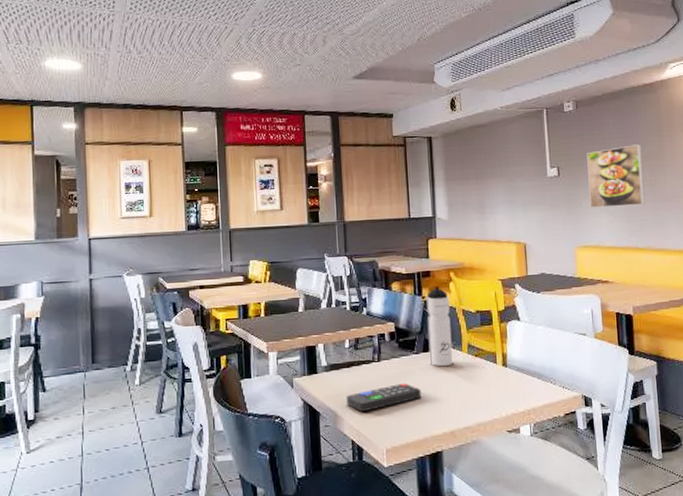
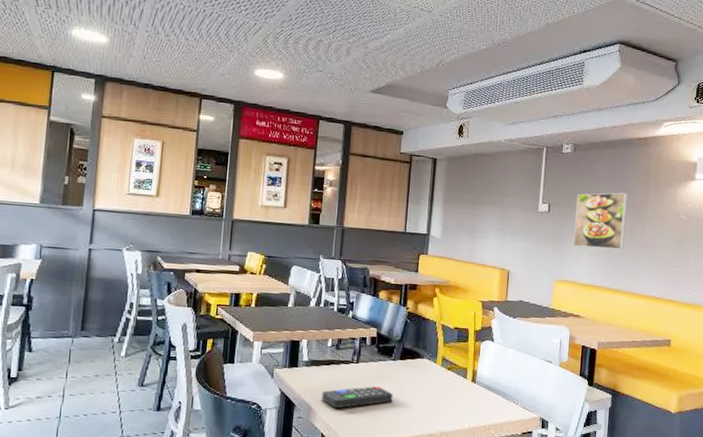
water bottle: present [427,285,453,367] -> none [404,299,432,376]

